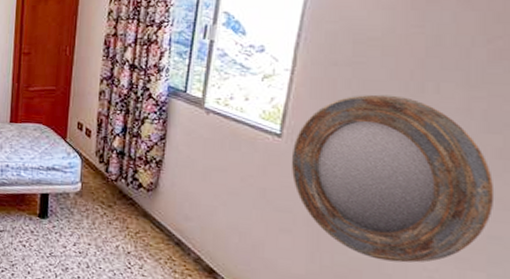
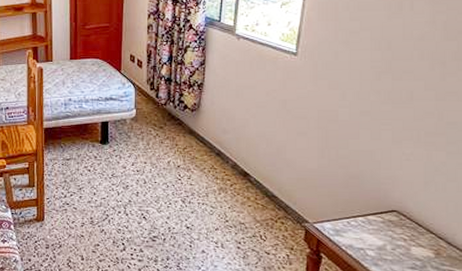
home mirror: present [291,94,495,263] -> none [305,14,452,150]

